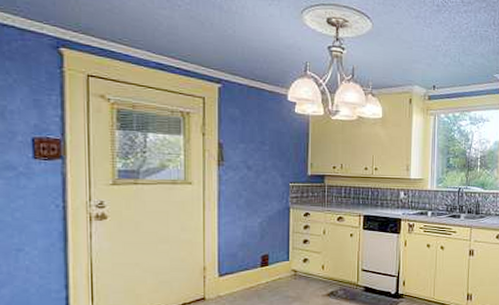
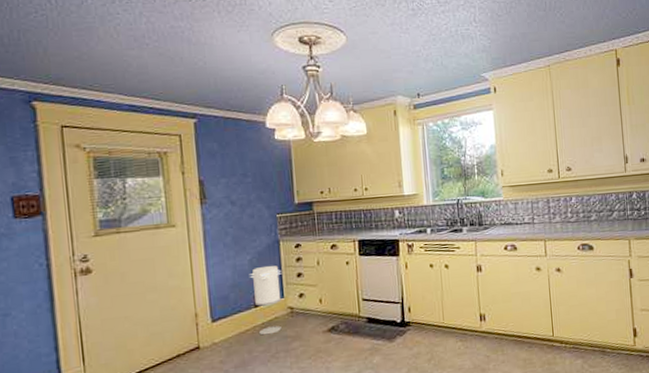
trash can: none [259,229,289,293] -> present [250,265,282,335]

